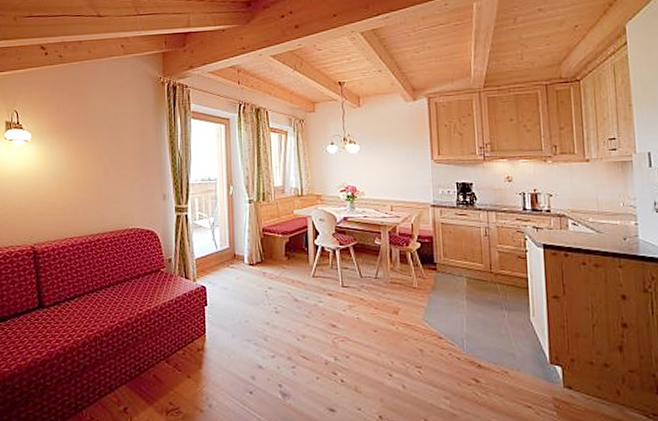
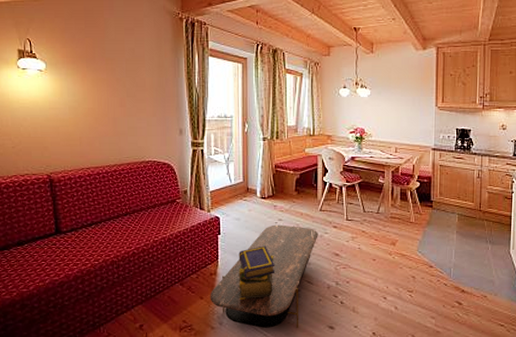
coffee table: none [197,293,312,411] -> present [210,224,318,328]
stack of books: none [227,317,268,378] -> present [239,245,276,300]

